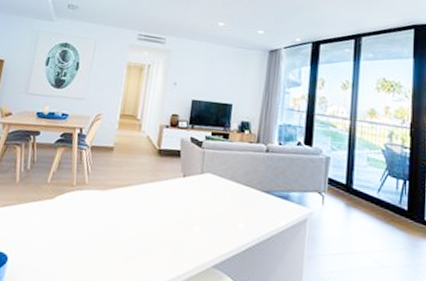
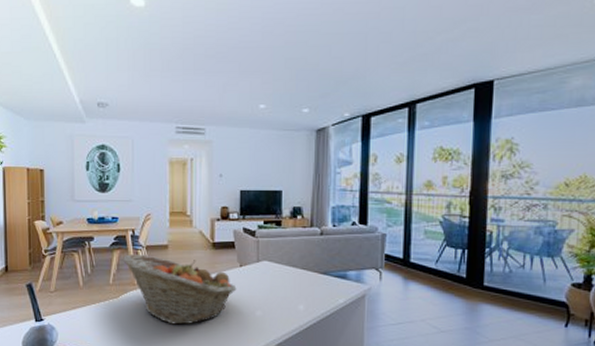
fruit basket: none [65,153,177,235] -> present [123,254,237,325]

